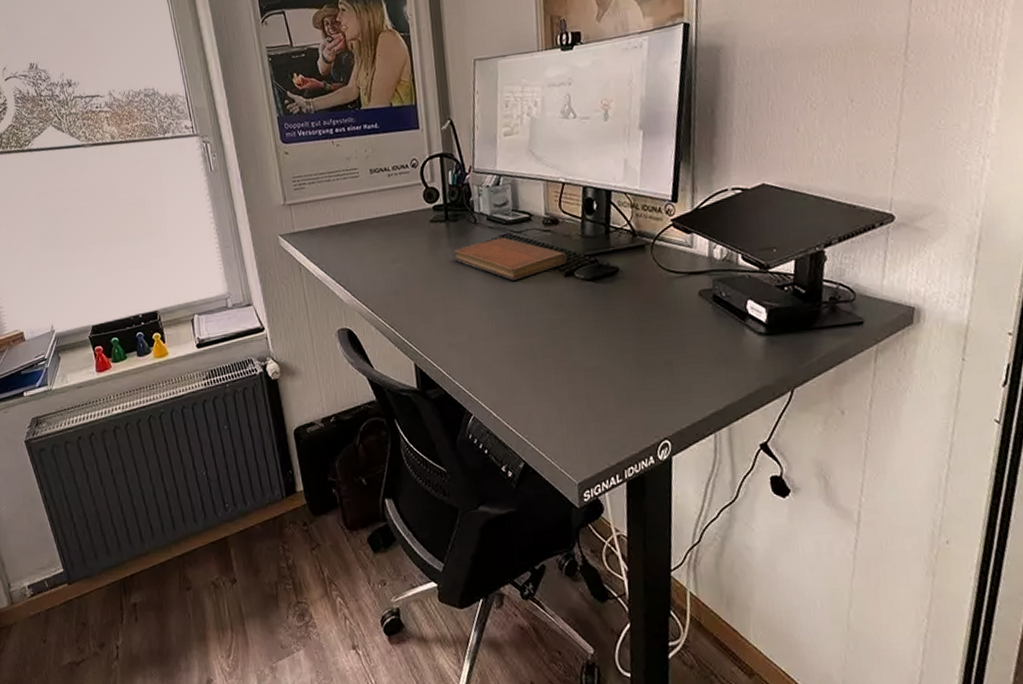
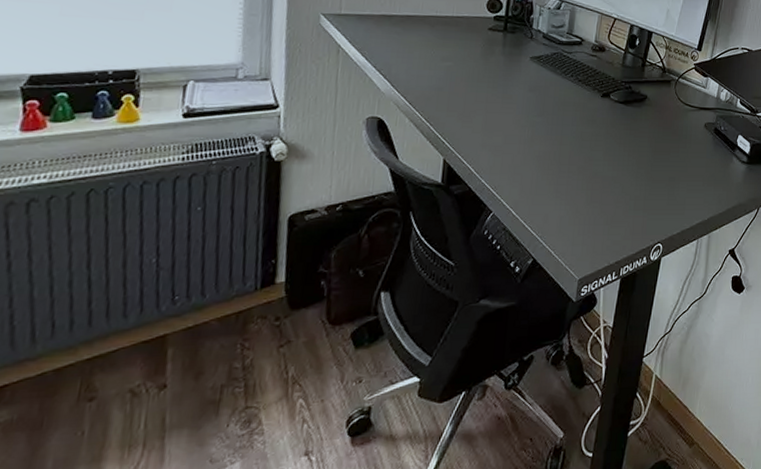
notebook: present [453,237,568,281] -> none [505,54,607,94]

